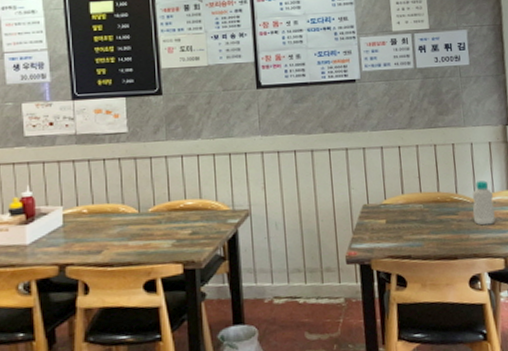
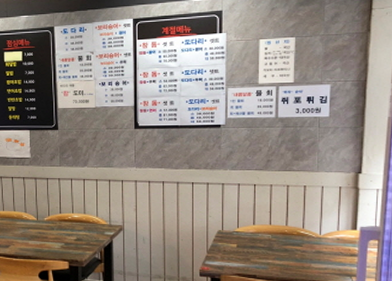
bottle: present [472,180,495,226] -> none [316,220,338,258]

